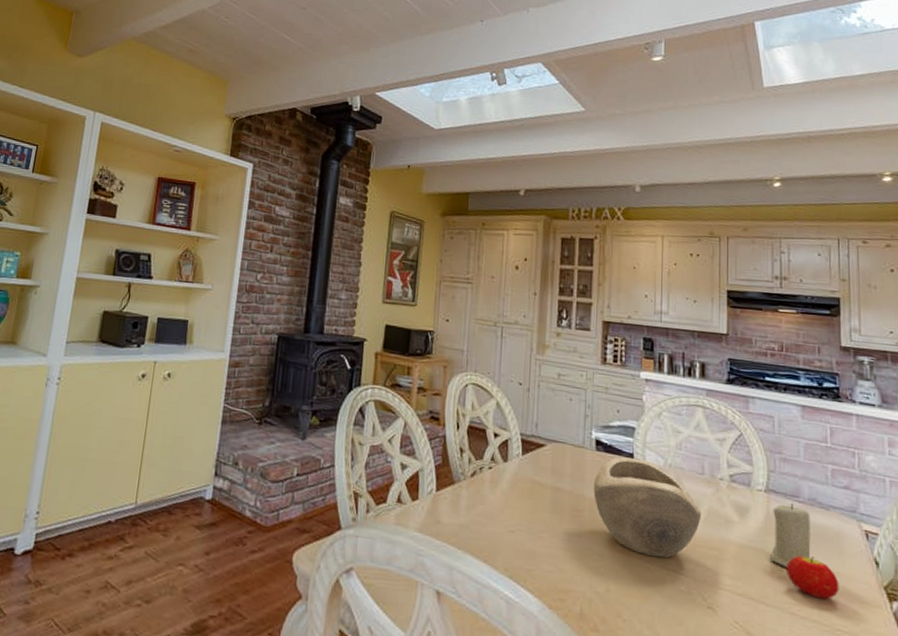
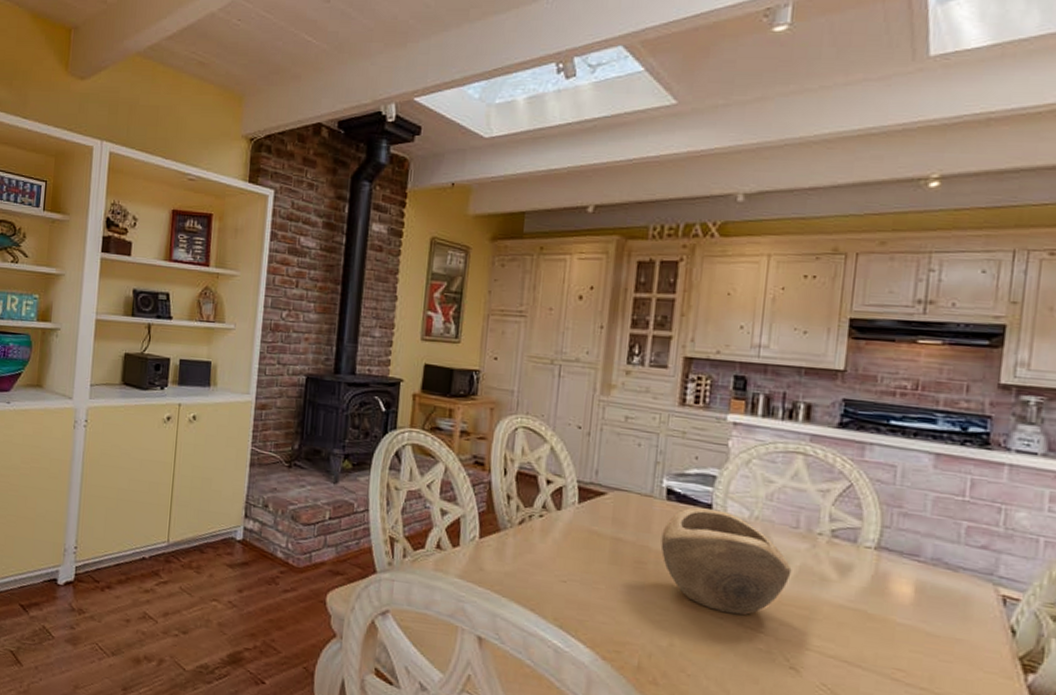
candle: present [769,502,811,567] -> none [872,562,932,631]
fruit: present [787,555,839,600] -> none [893,618,960,667]

